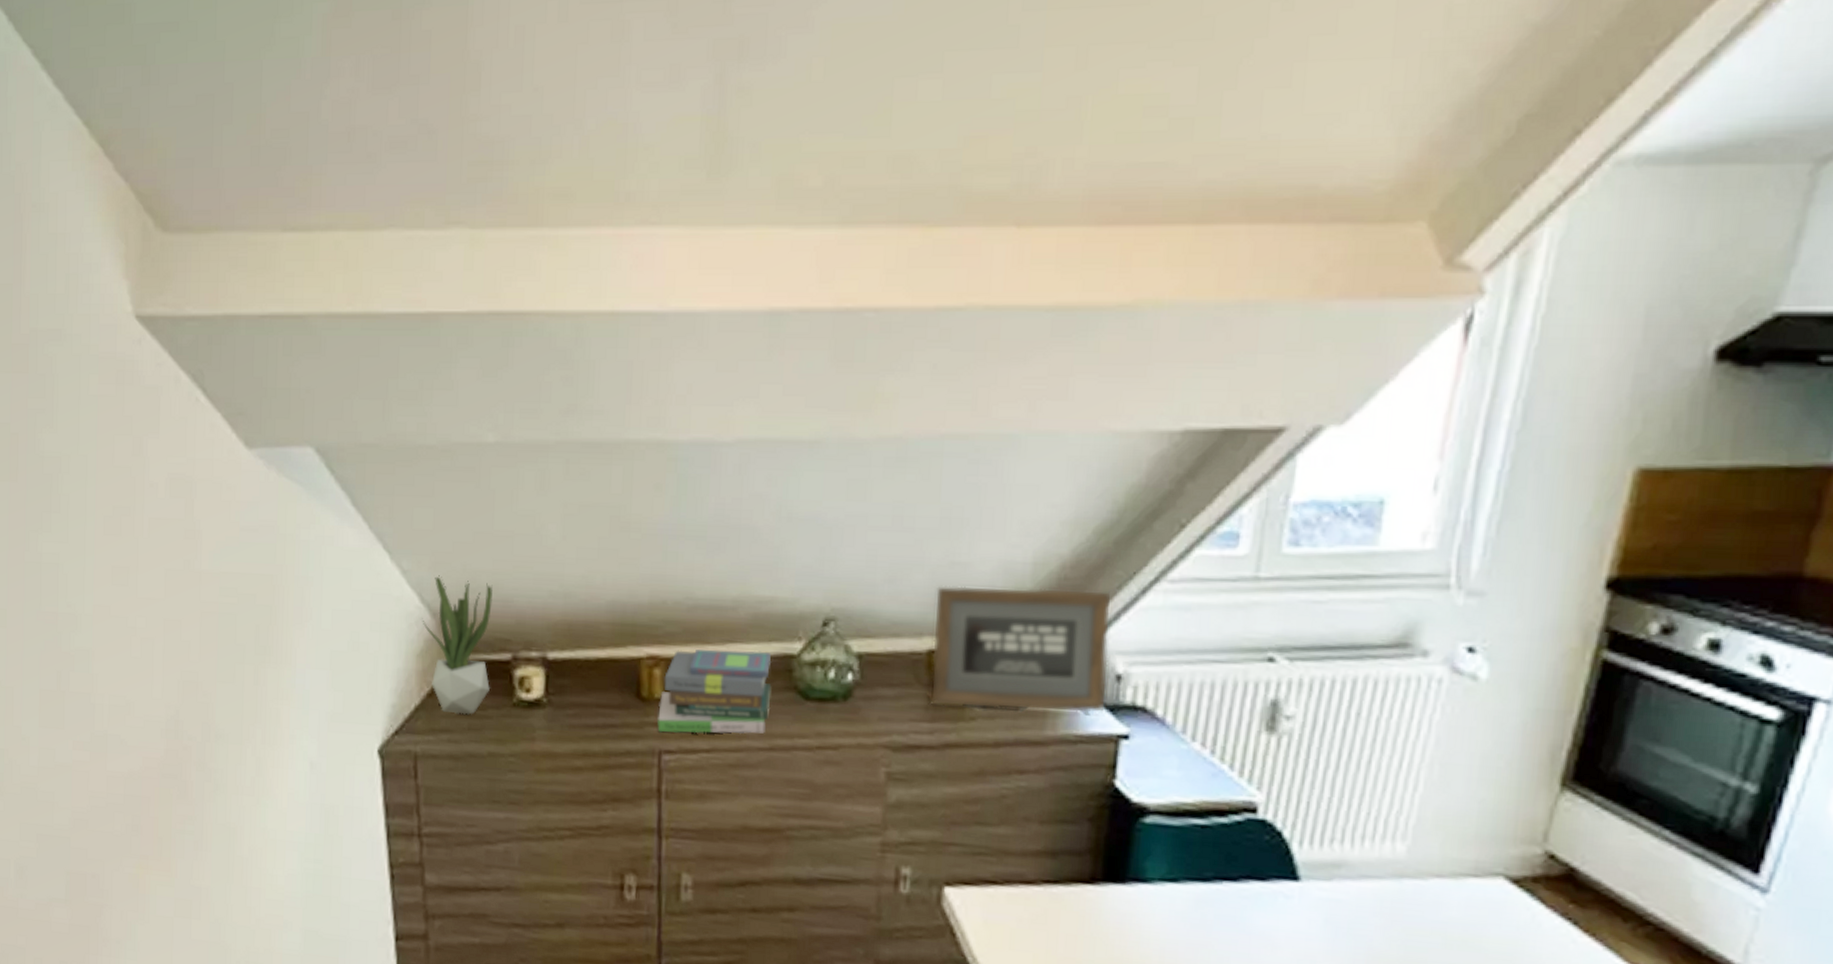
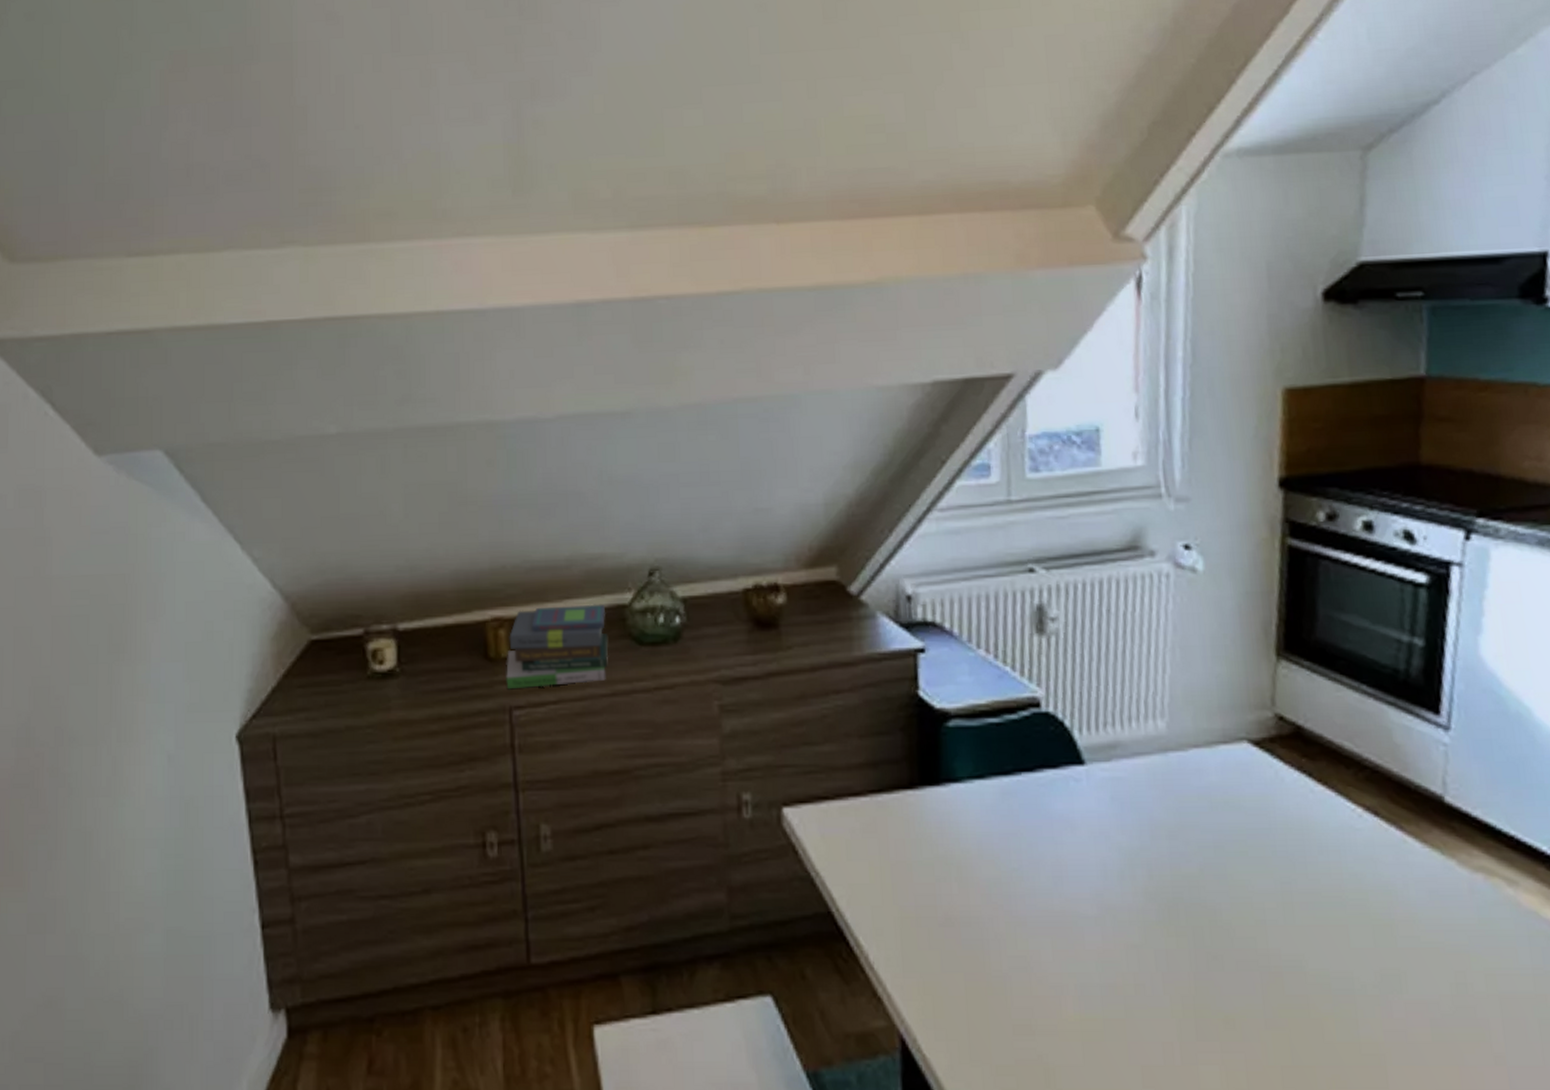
potted plant: present [422,575,493,715] -> none [275,560,345,692]
picture frame: present [930,585,1113,714] -> none [744,522,902,638]

